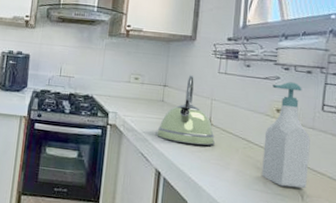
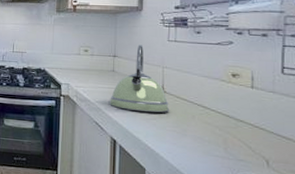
soap bottle: present [262,82,310,189] -> none [221,46,272,155]

